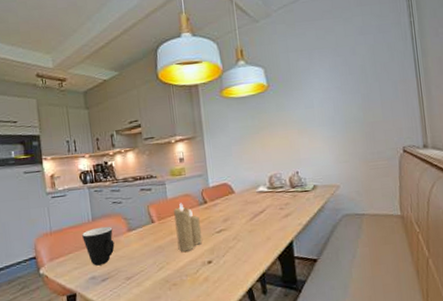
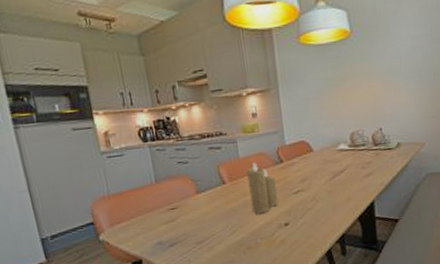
mug: present [82,226,115,266] -> none [145,188,183,231]

